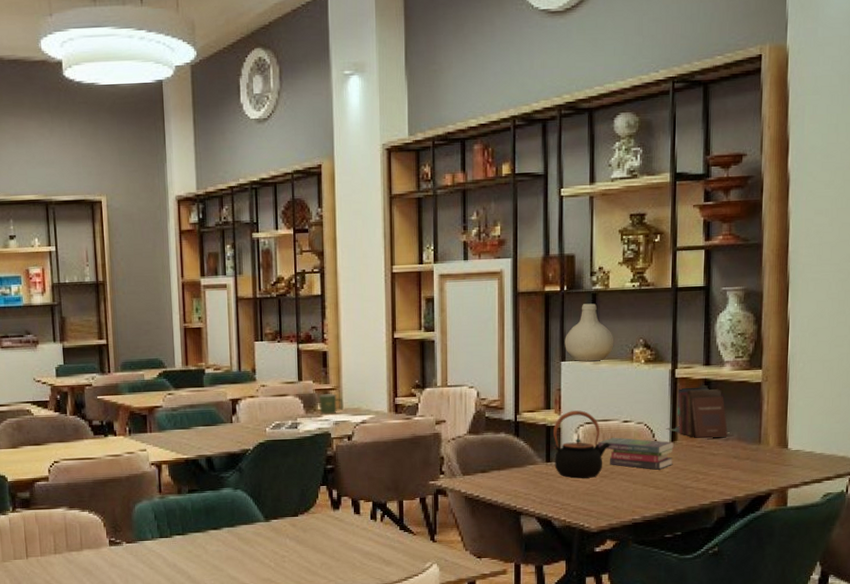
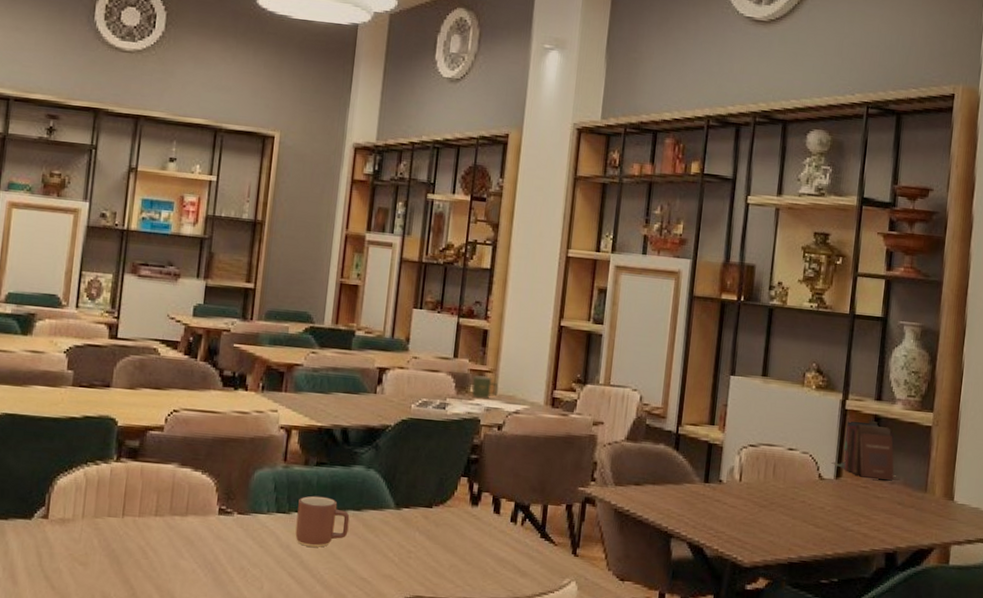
mug: none [178,519,226,563] -> present [295,495,350,547]
teapot: present [553,410,611,479] -> none [712,430,774,506]
ceramic jug: present [565,303,614,362] -> none [735,318,787,381]
books: present [598,437,674,470] -> none [760,464,838,507]

